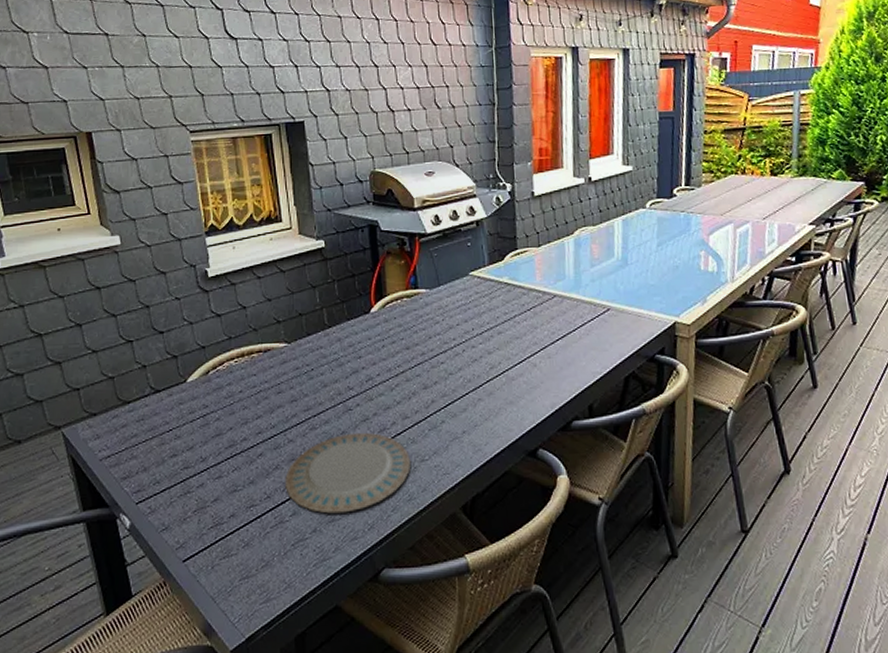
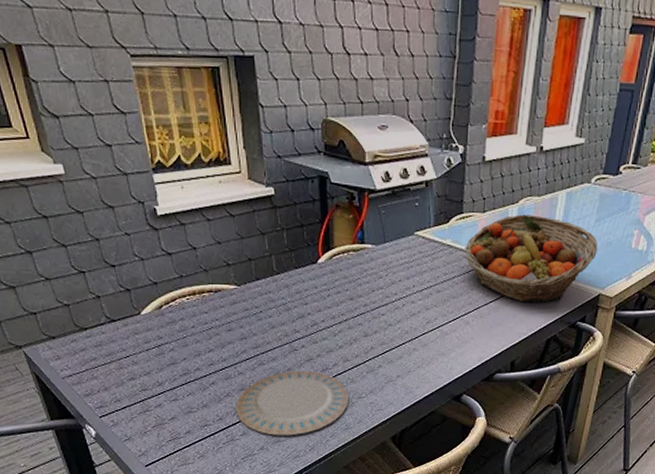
fruit basket: none [523,244,665,338] -> present [464,214,598,303]

